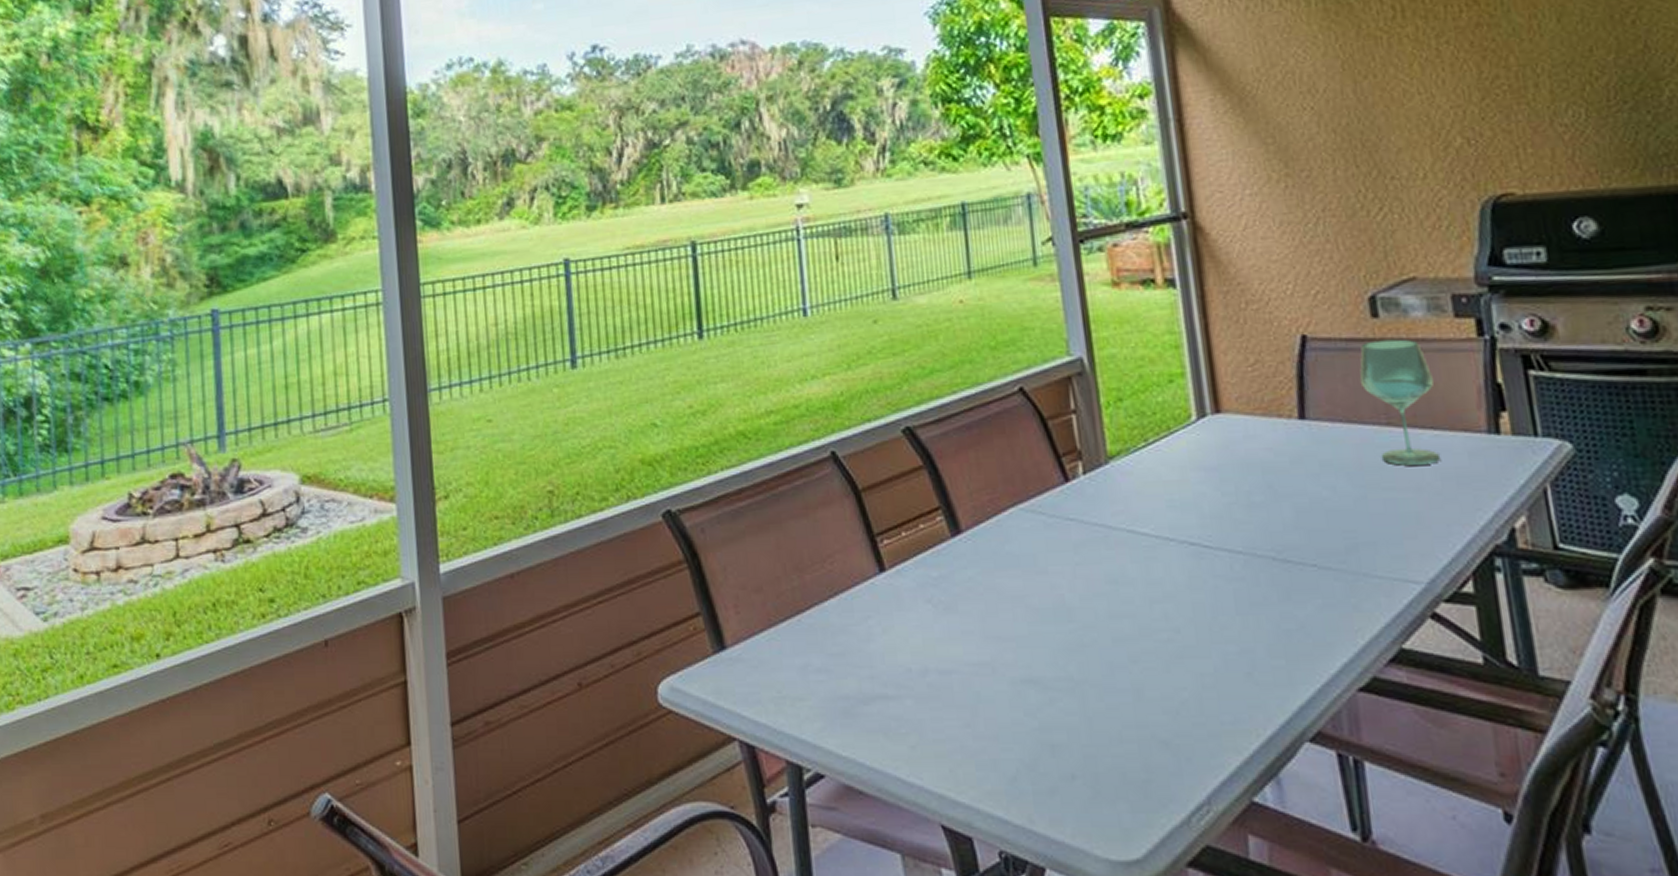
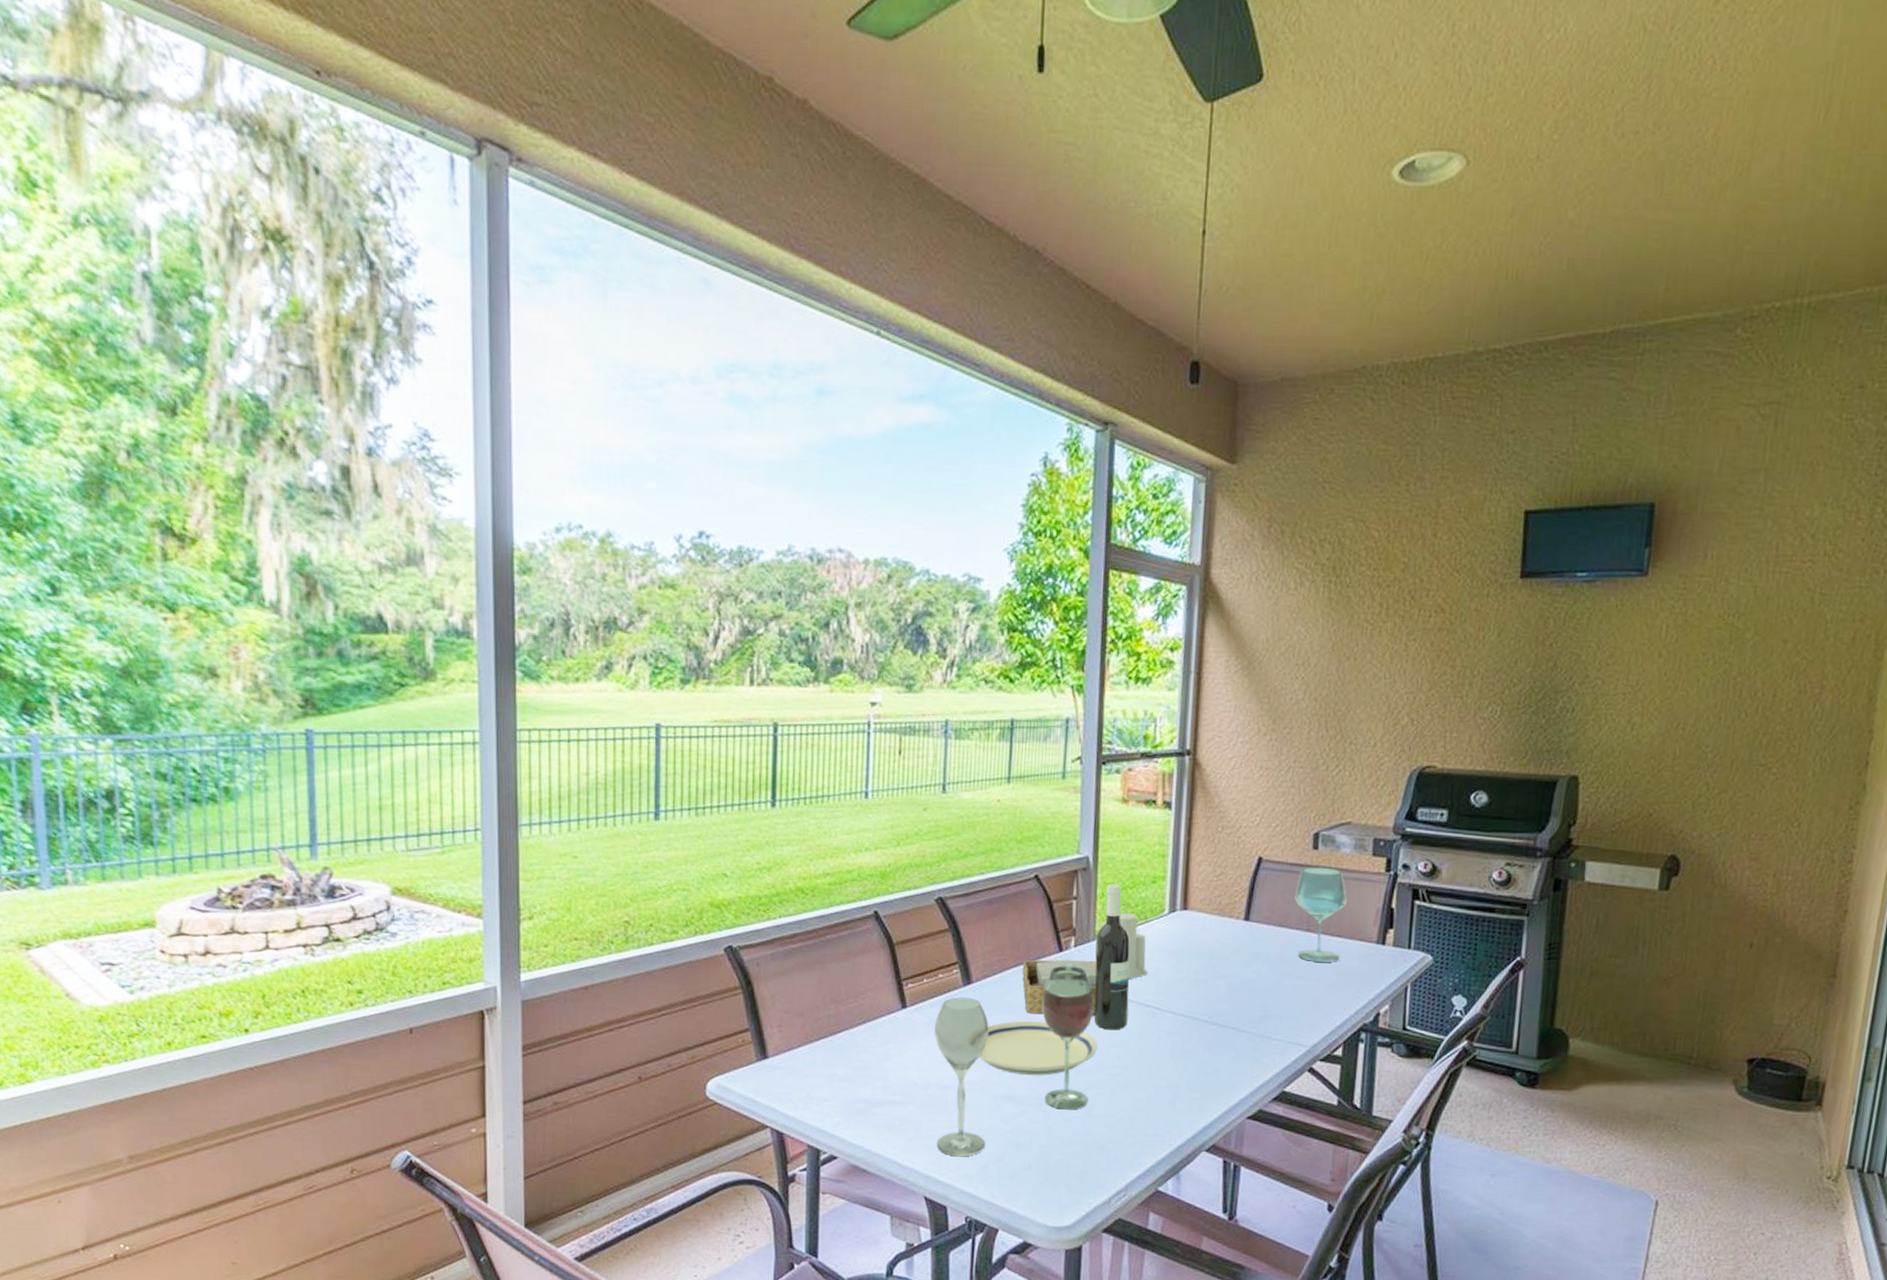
wineglass: none [922,551,1011,767] -> present [933,997,989,1157]
plate: none [984,575,1136,649] -> present [978,1020,1097,1075]
napkin holder: none [1022,489,1125,567] -> present [1022,959,1097,1015]
wineglass: none [1052,499,1136,694] -> present [1041,965,1095,1110]
wine bottle: none [1107,389,1170,581] -> present [1093,884,1130,1030]
candle: none [1111,422,1185,510] -> present [1100,911,1148,979]

